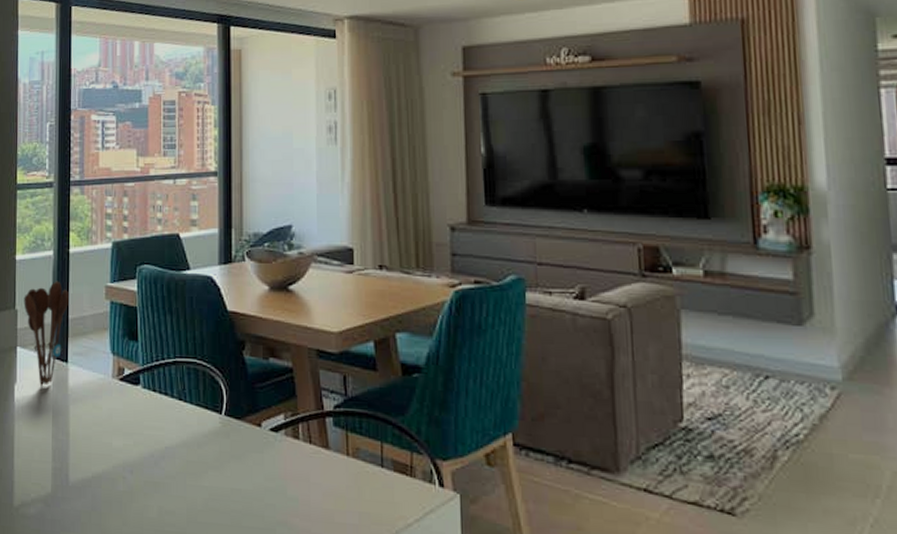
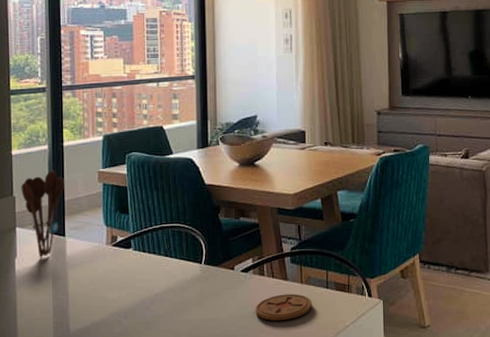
coaster: none [287,467,362,505] -> present [255,293,313,321]

